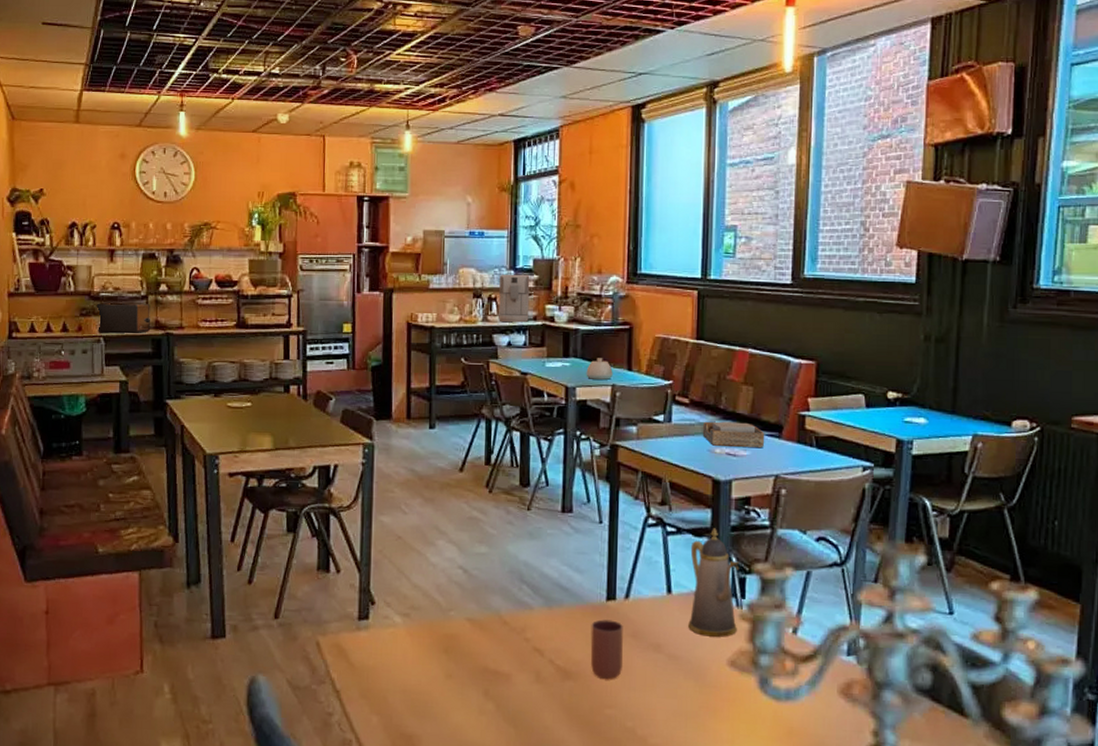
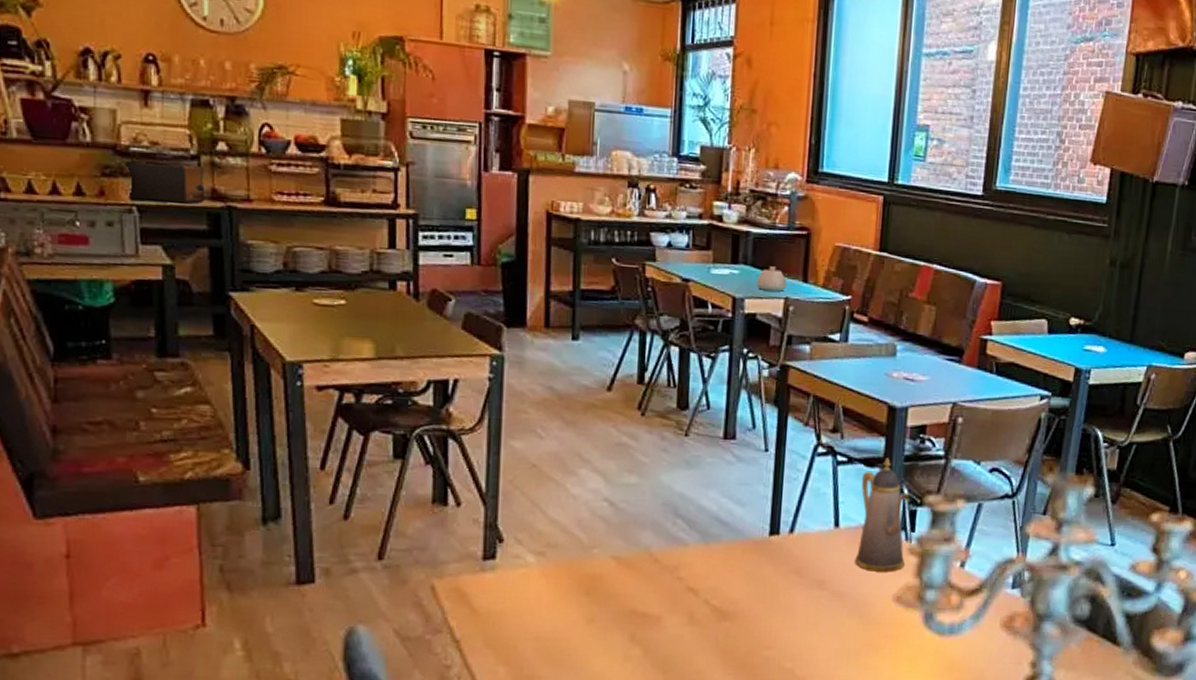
coffee machine: present [499,274,530,323] -> none [658,161,696,221]
cup: present [590,619,623,679] -> none [749,555,786,619]
napkin holder: present [702,421,765,449] -> none [880,343,946,374]

